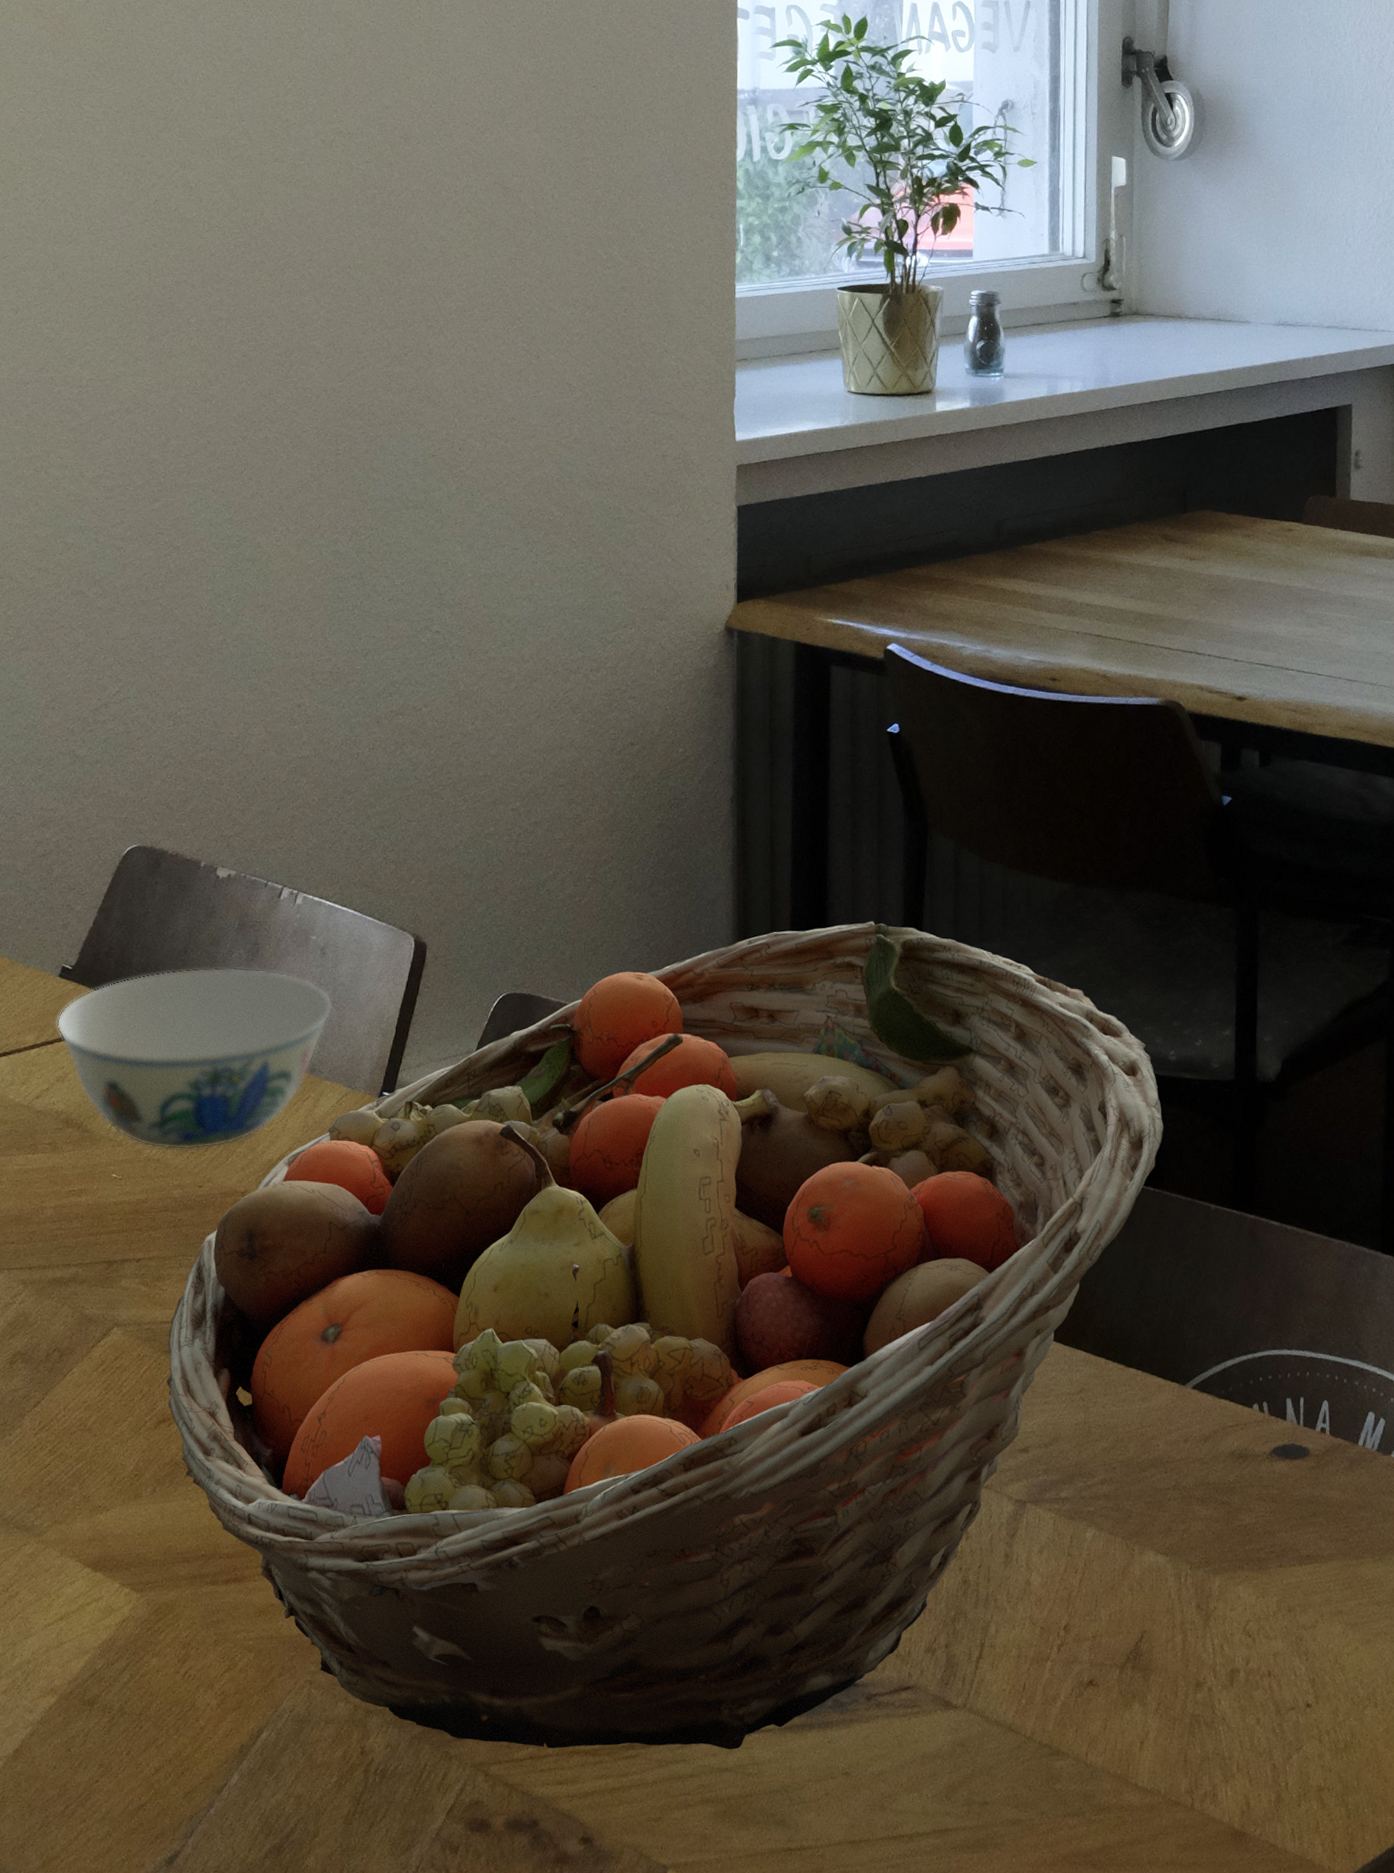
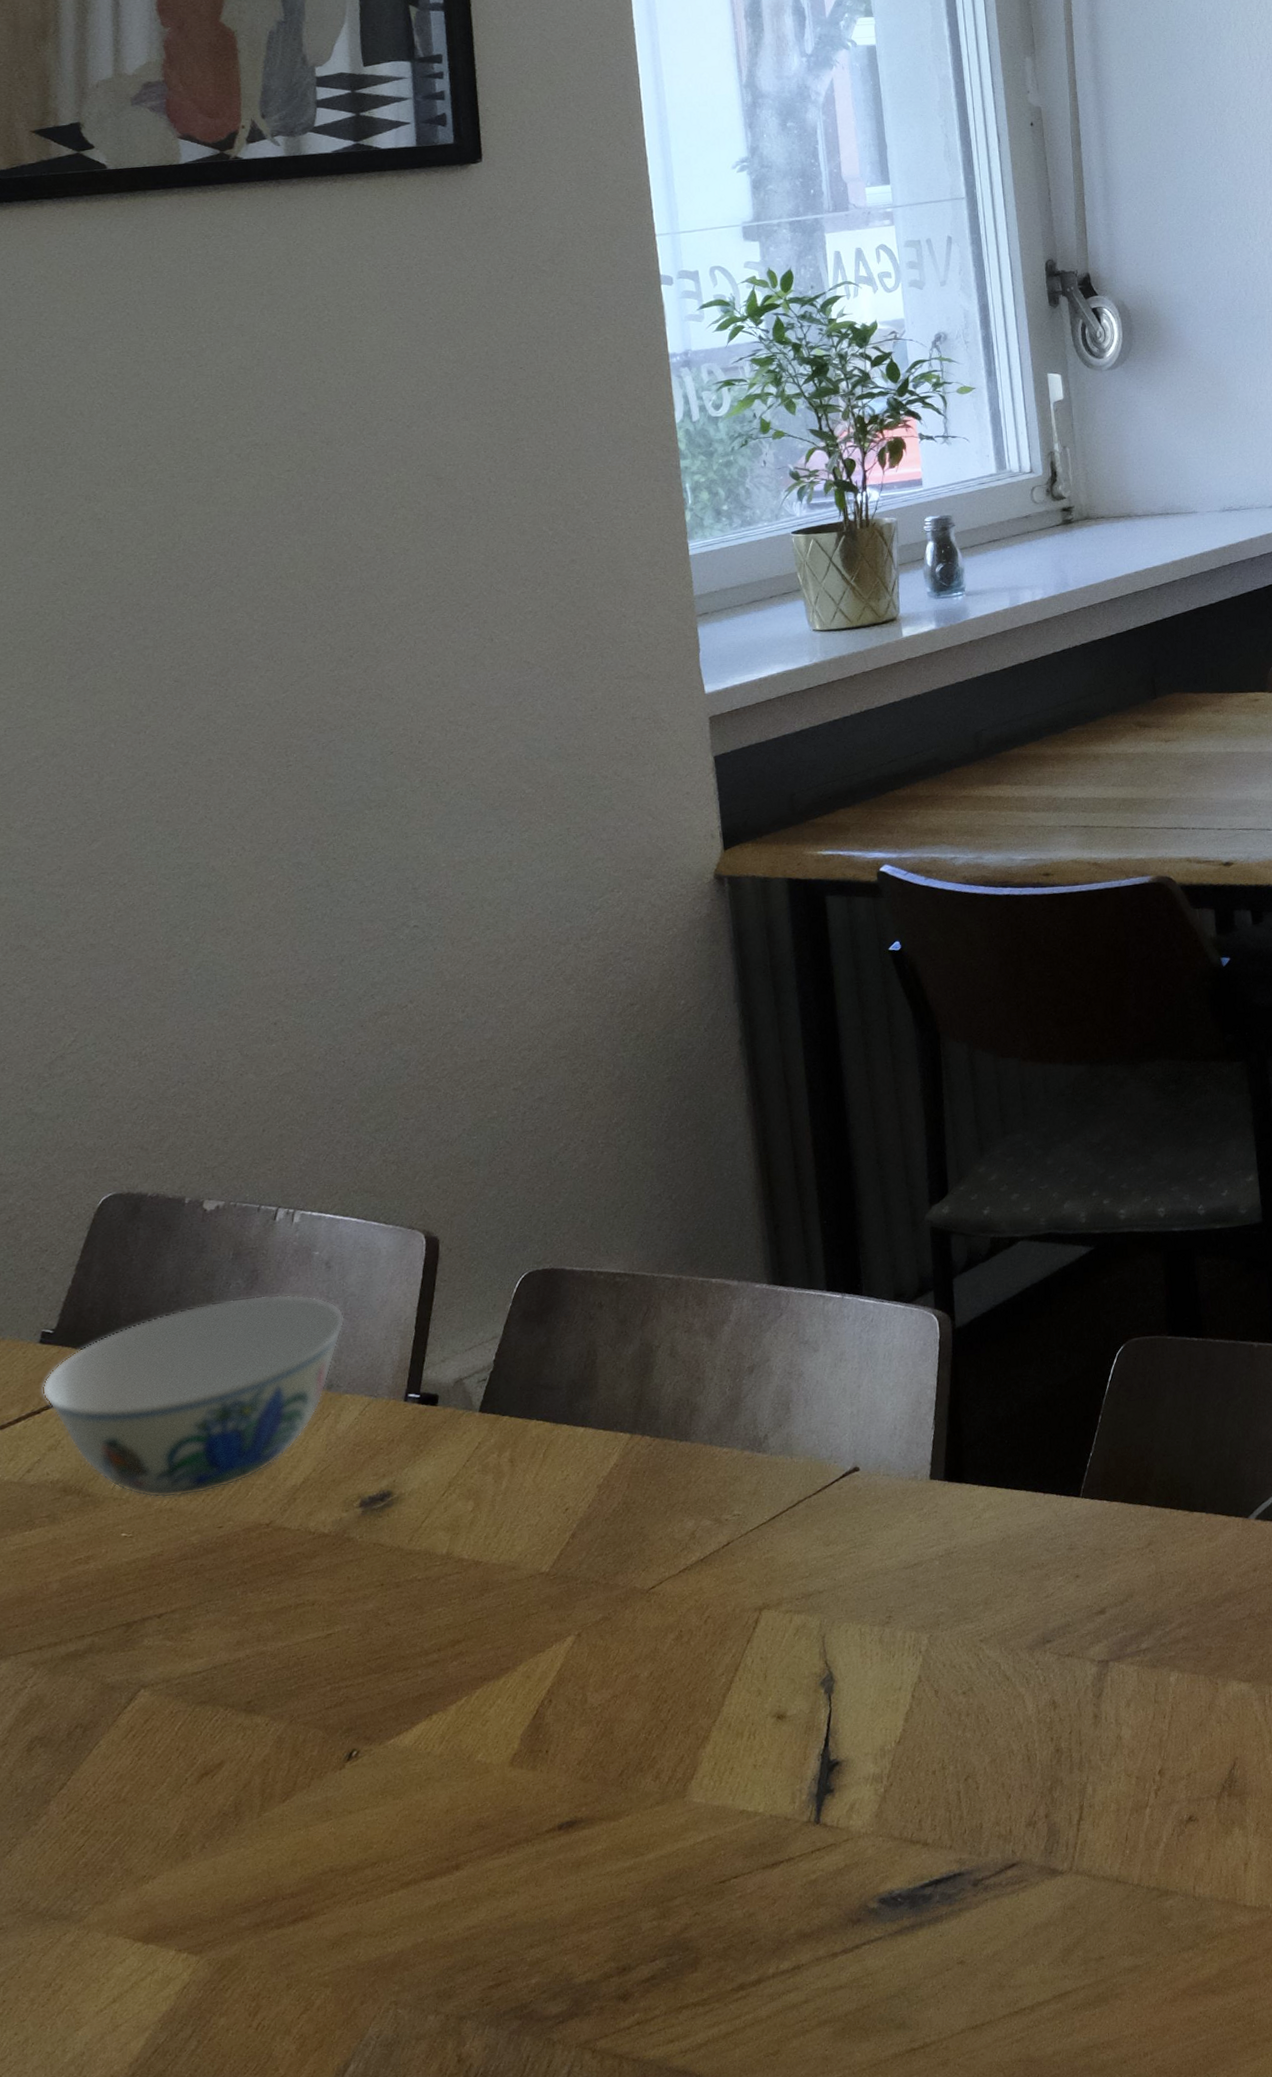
fruit basket: present [167,921,1164,1750] -> none [201,1134,1201,2023]

